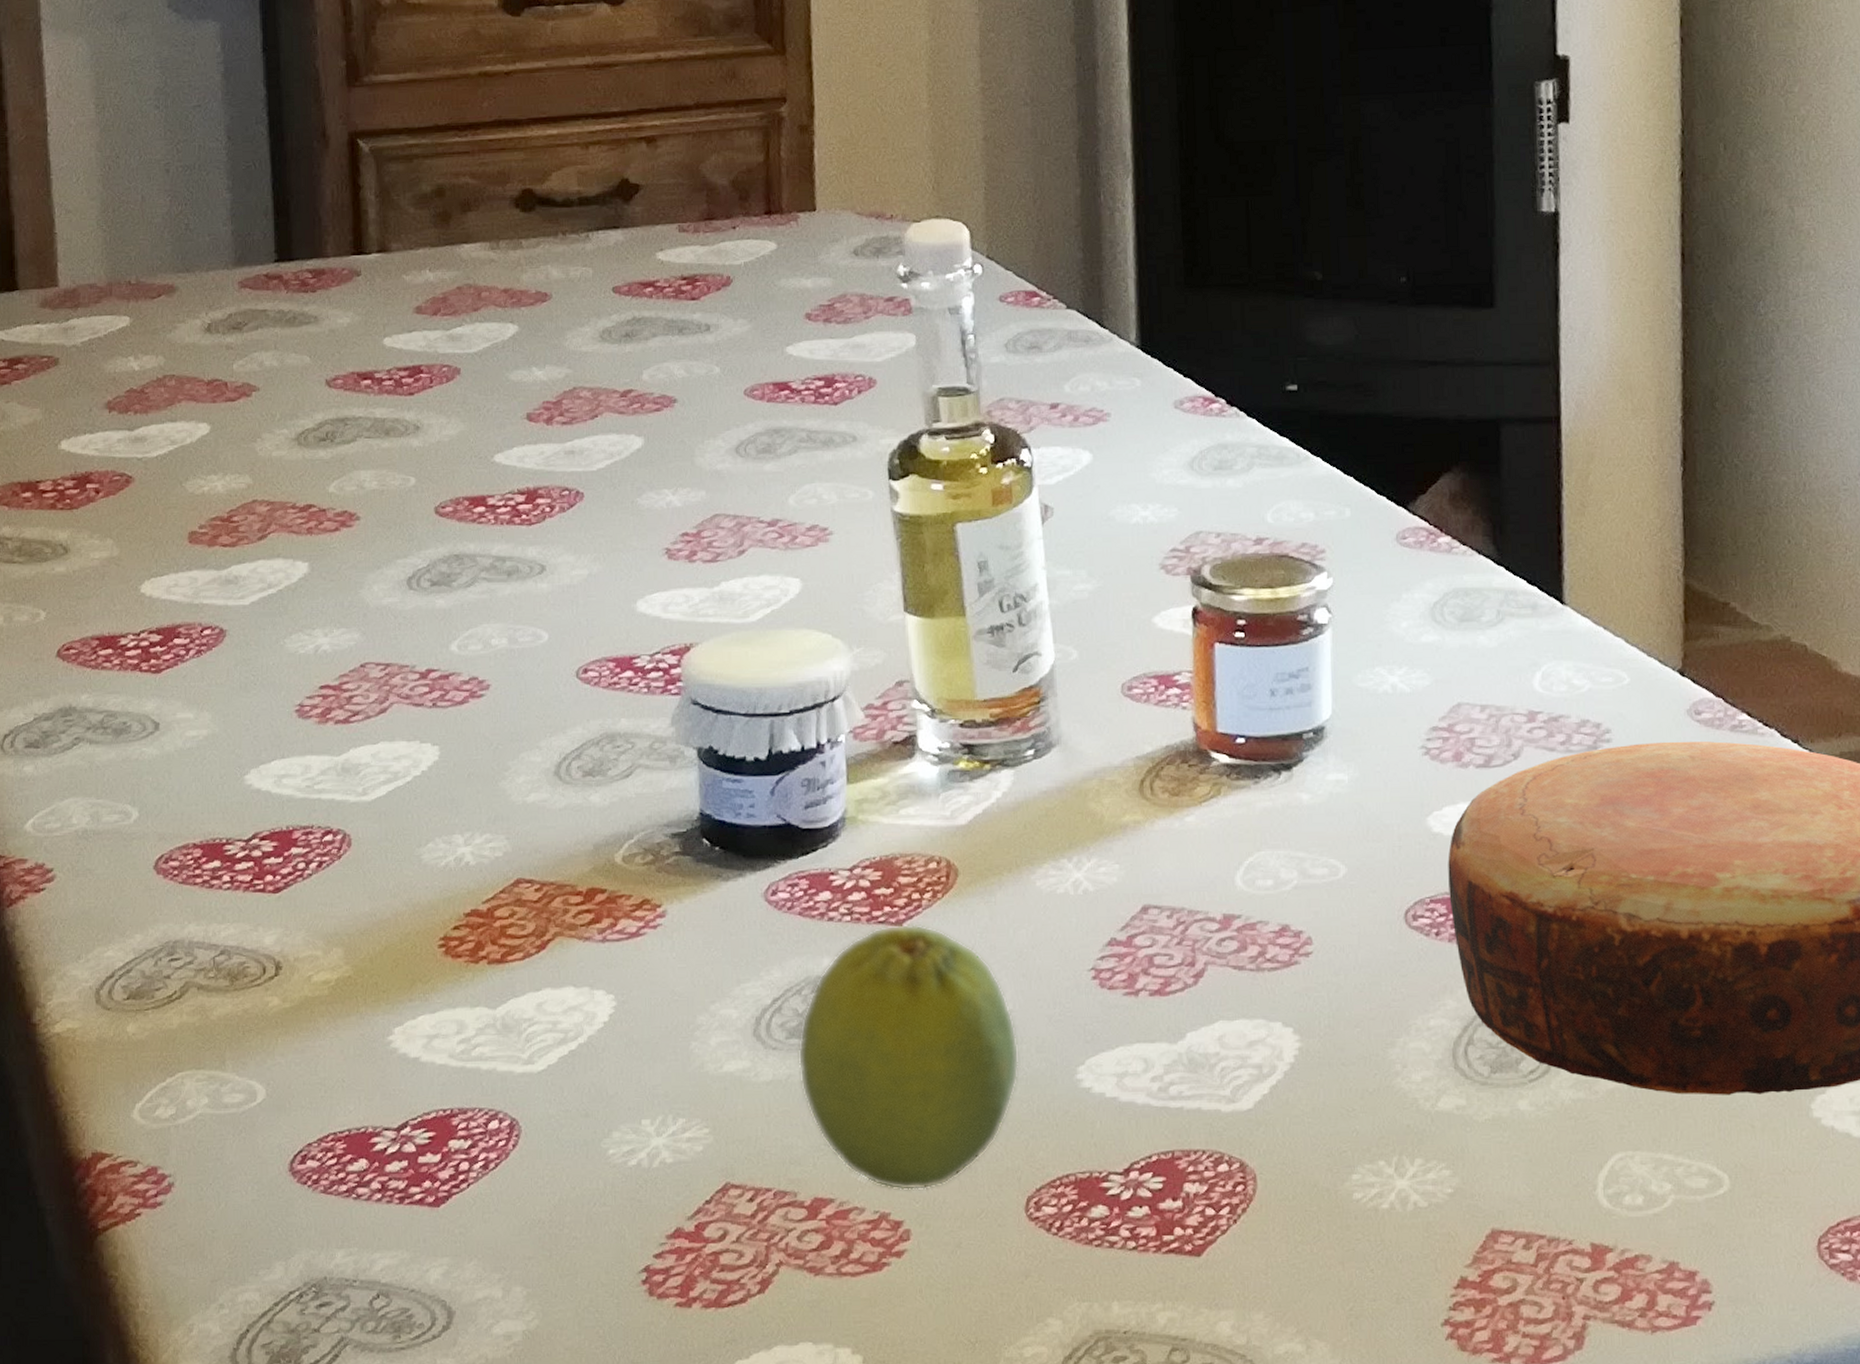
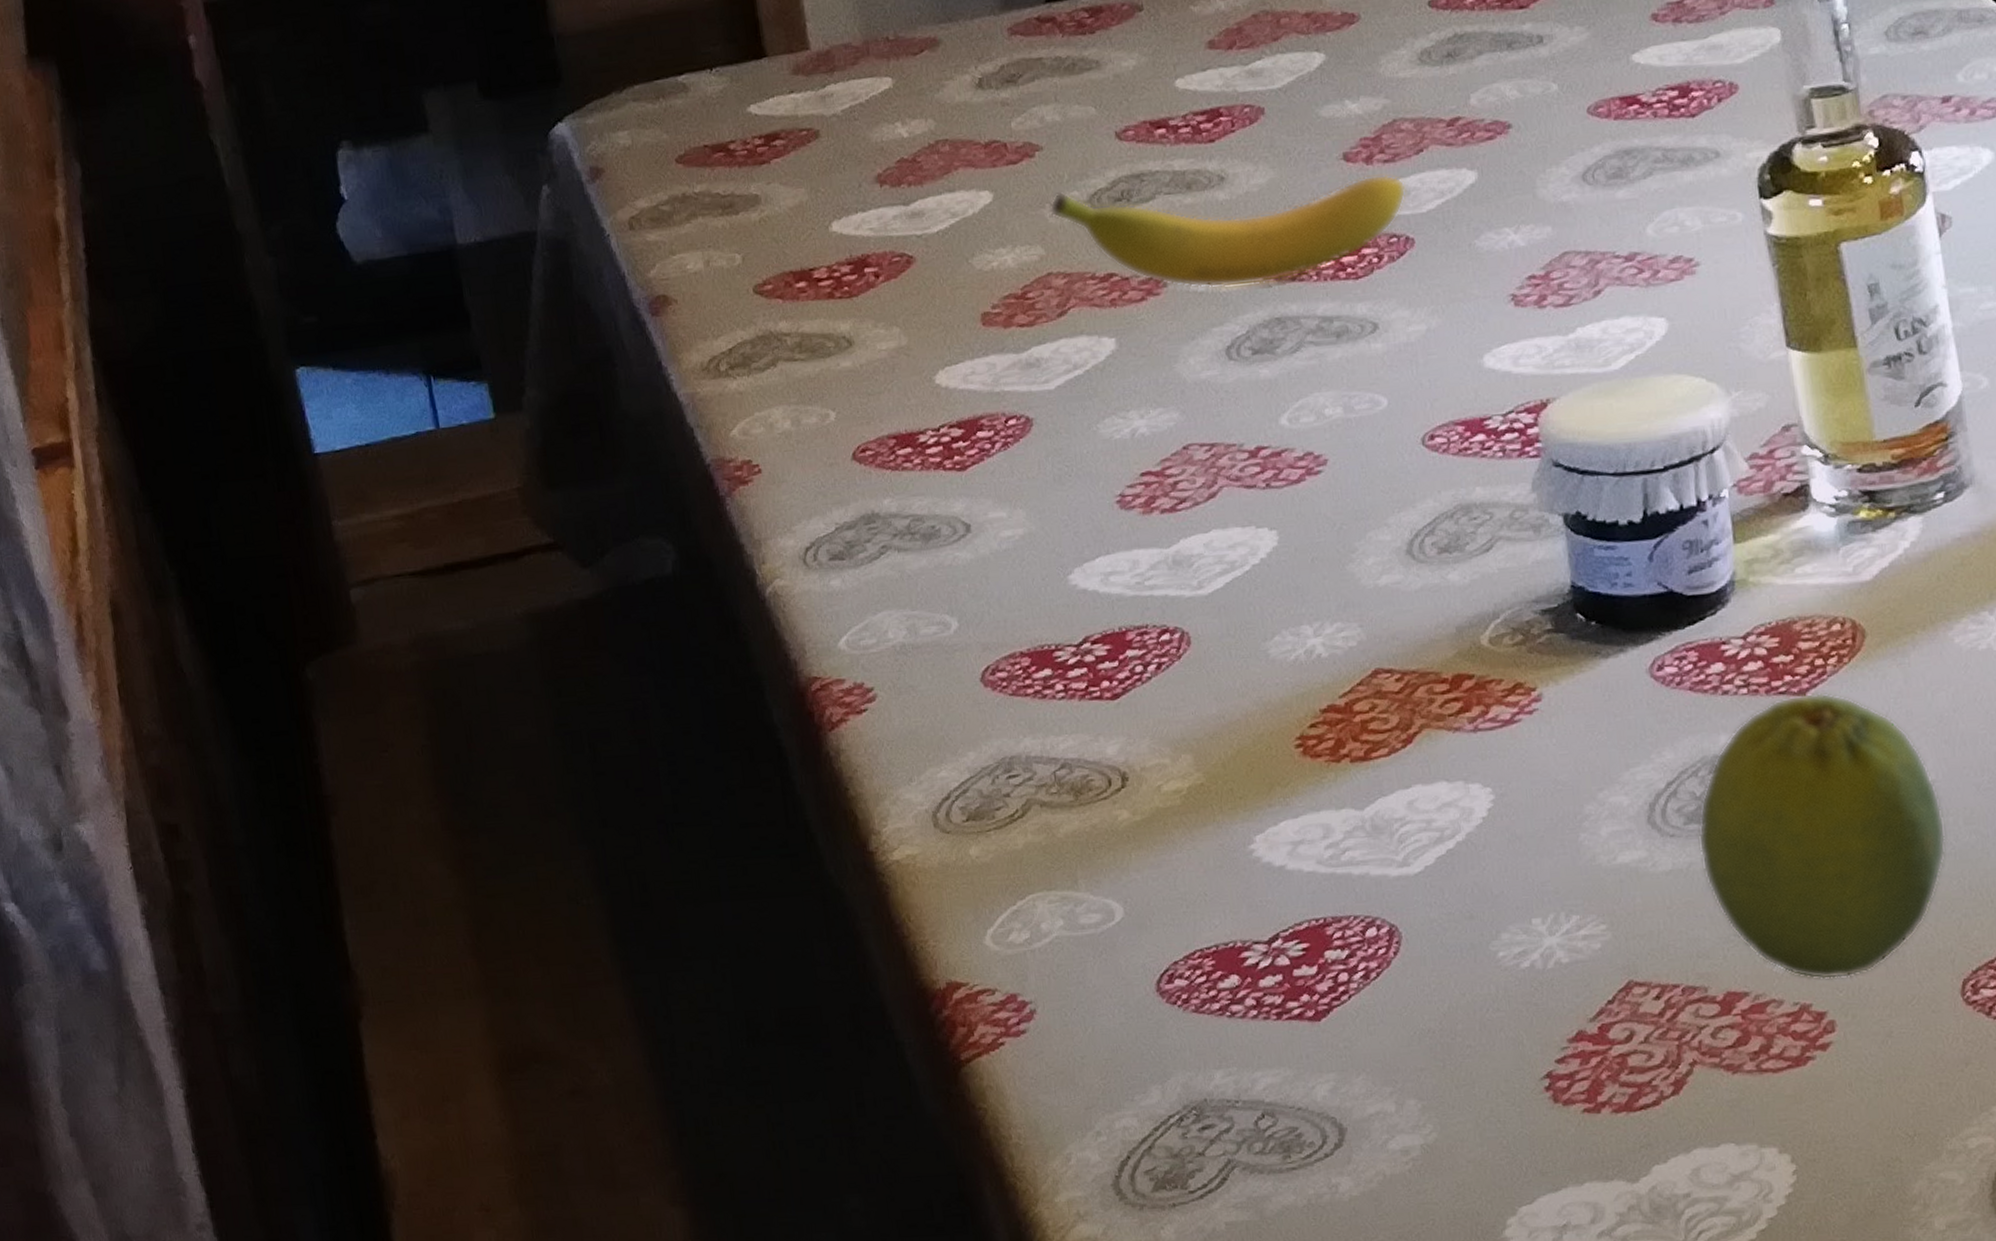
banana: none [260,429,580,525] -> present [1049,174,1407,288]

